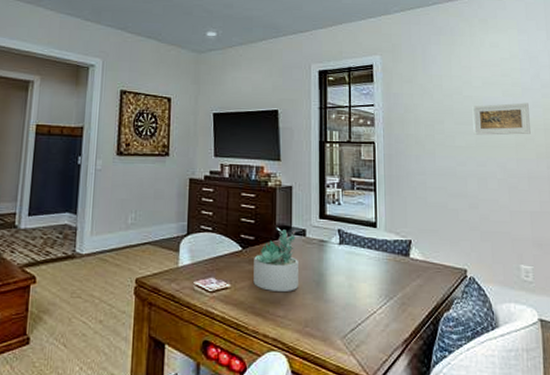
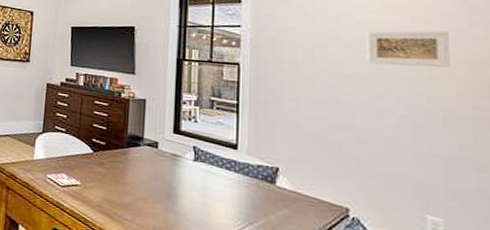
succulent plant: present [253,228,298,291] -> none [103,137,149,199]

